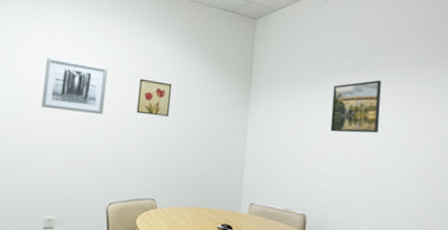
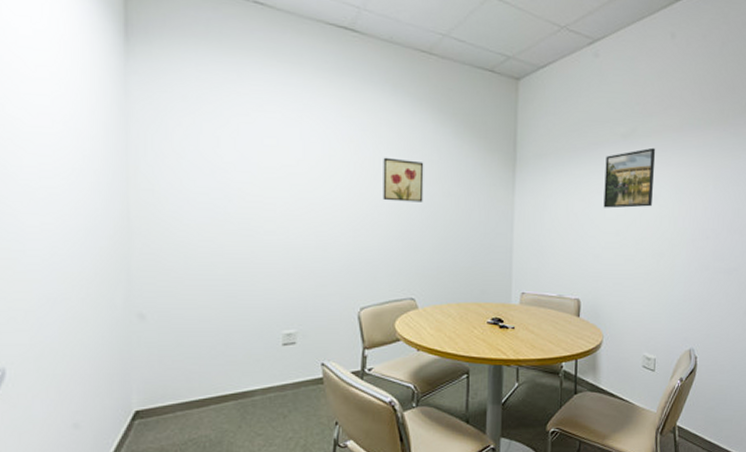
wall art: present [41,57,108,114] -> none [258,135,343,204]

